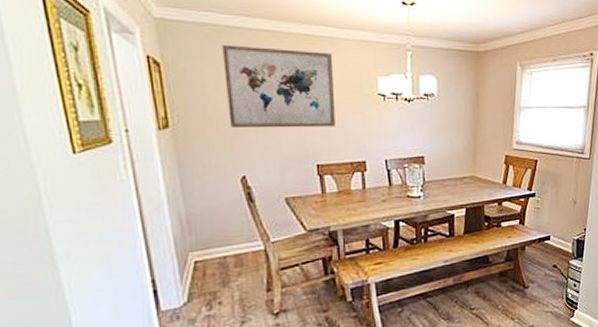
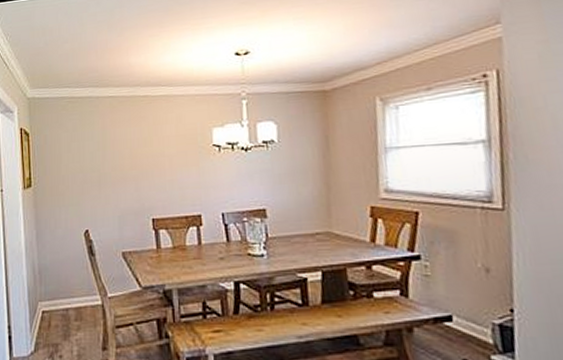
wall art: present [222,44,336,129] -> none [75,110,171,186]

